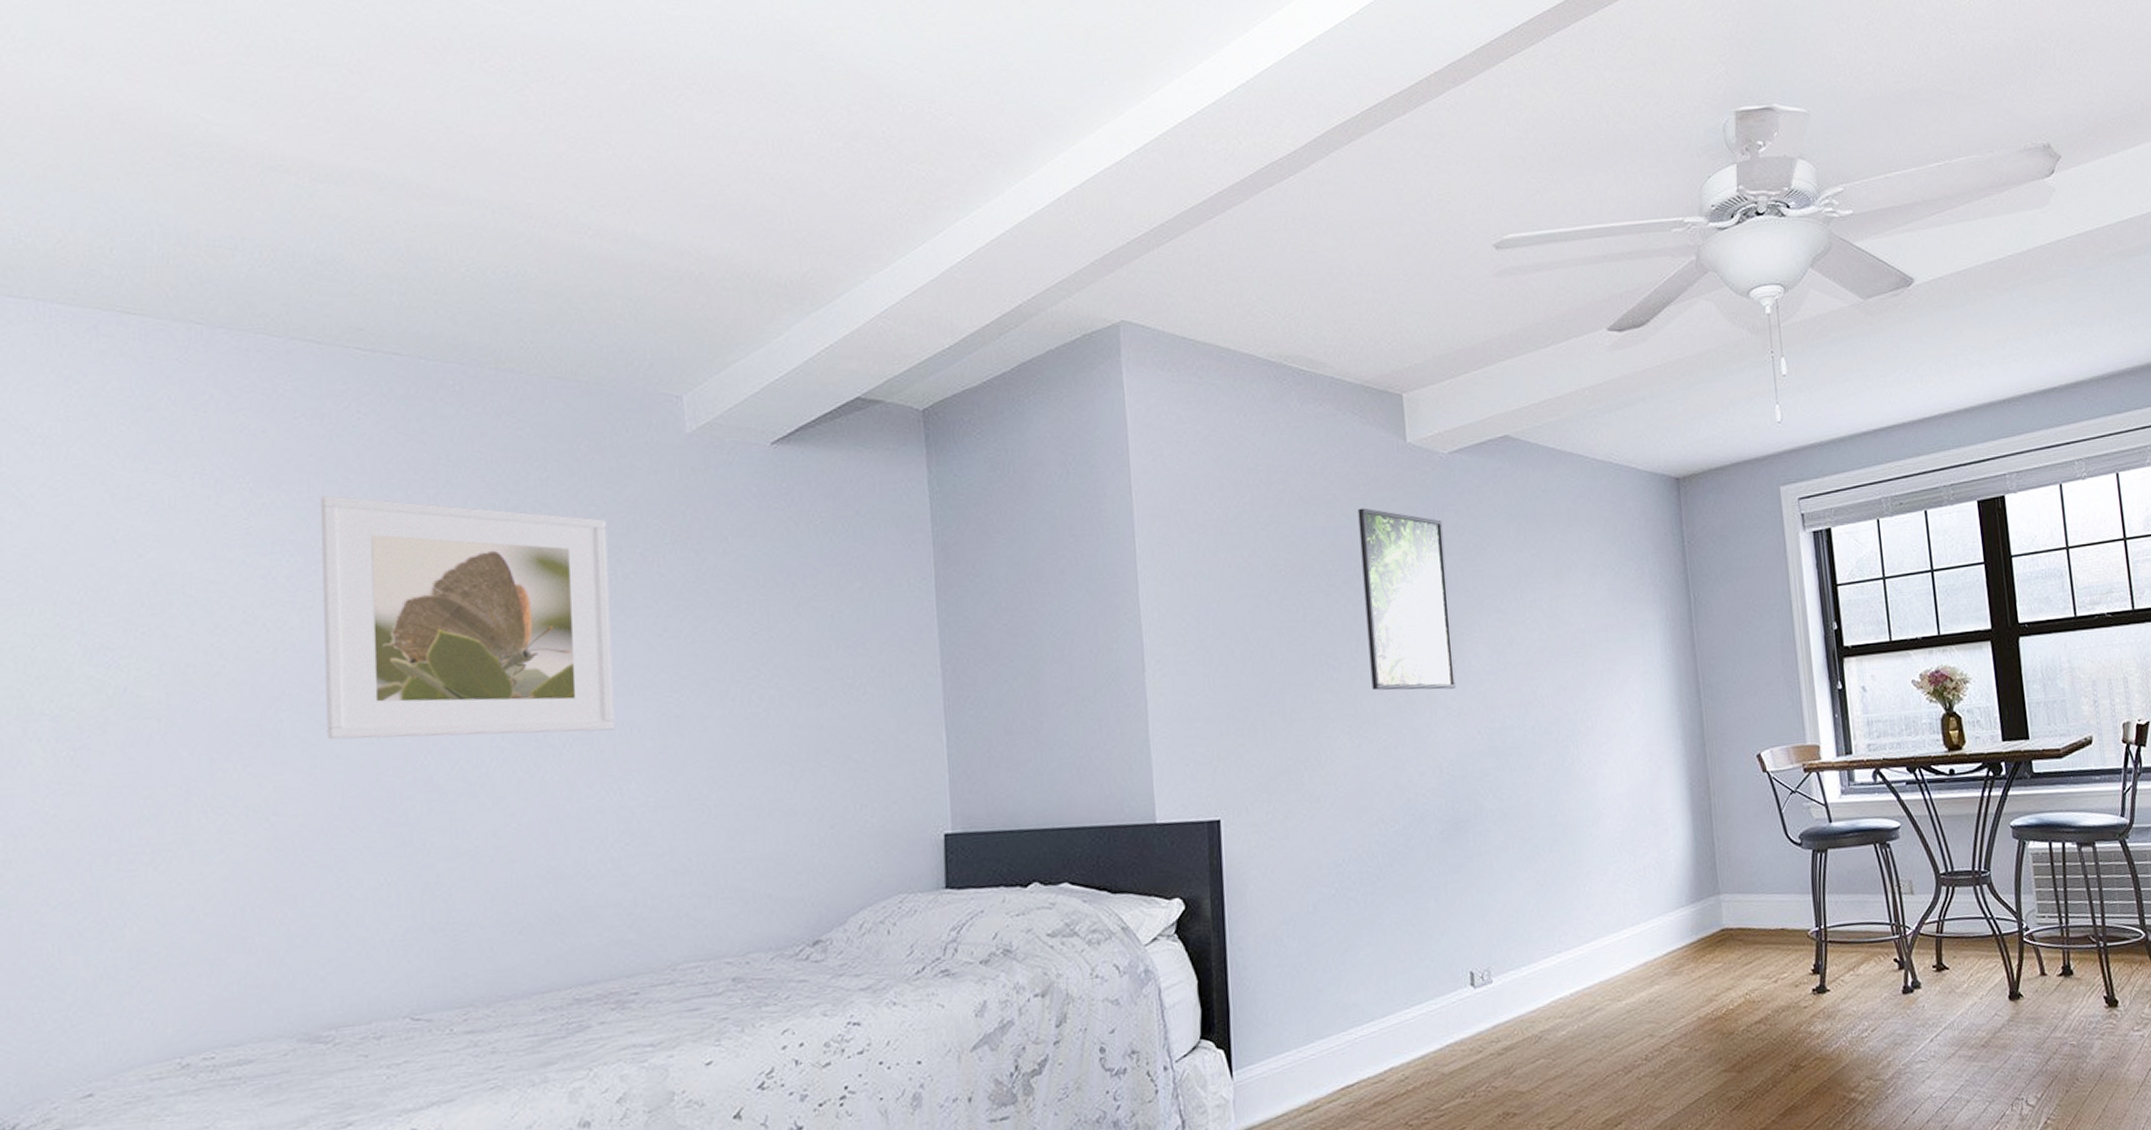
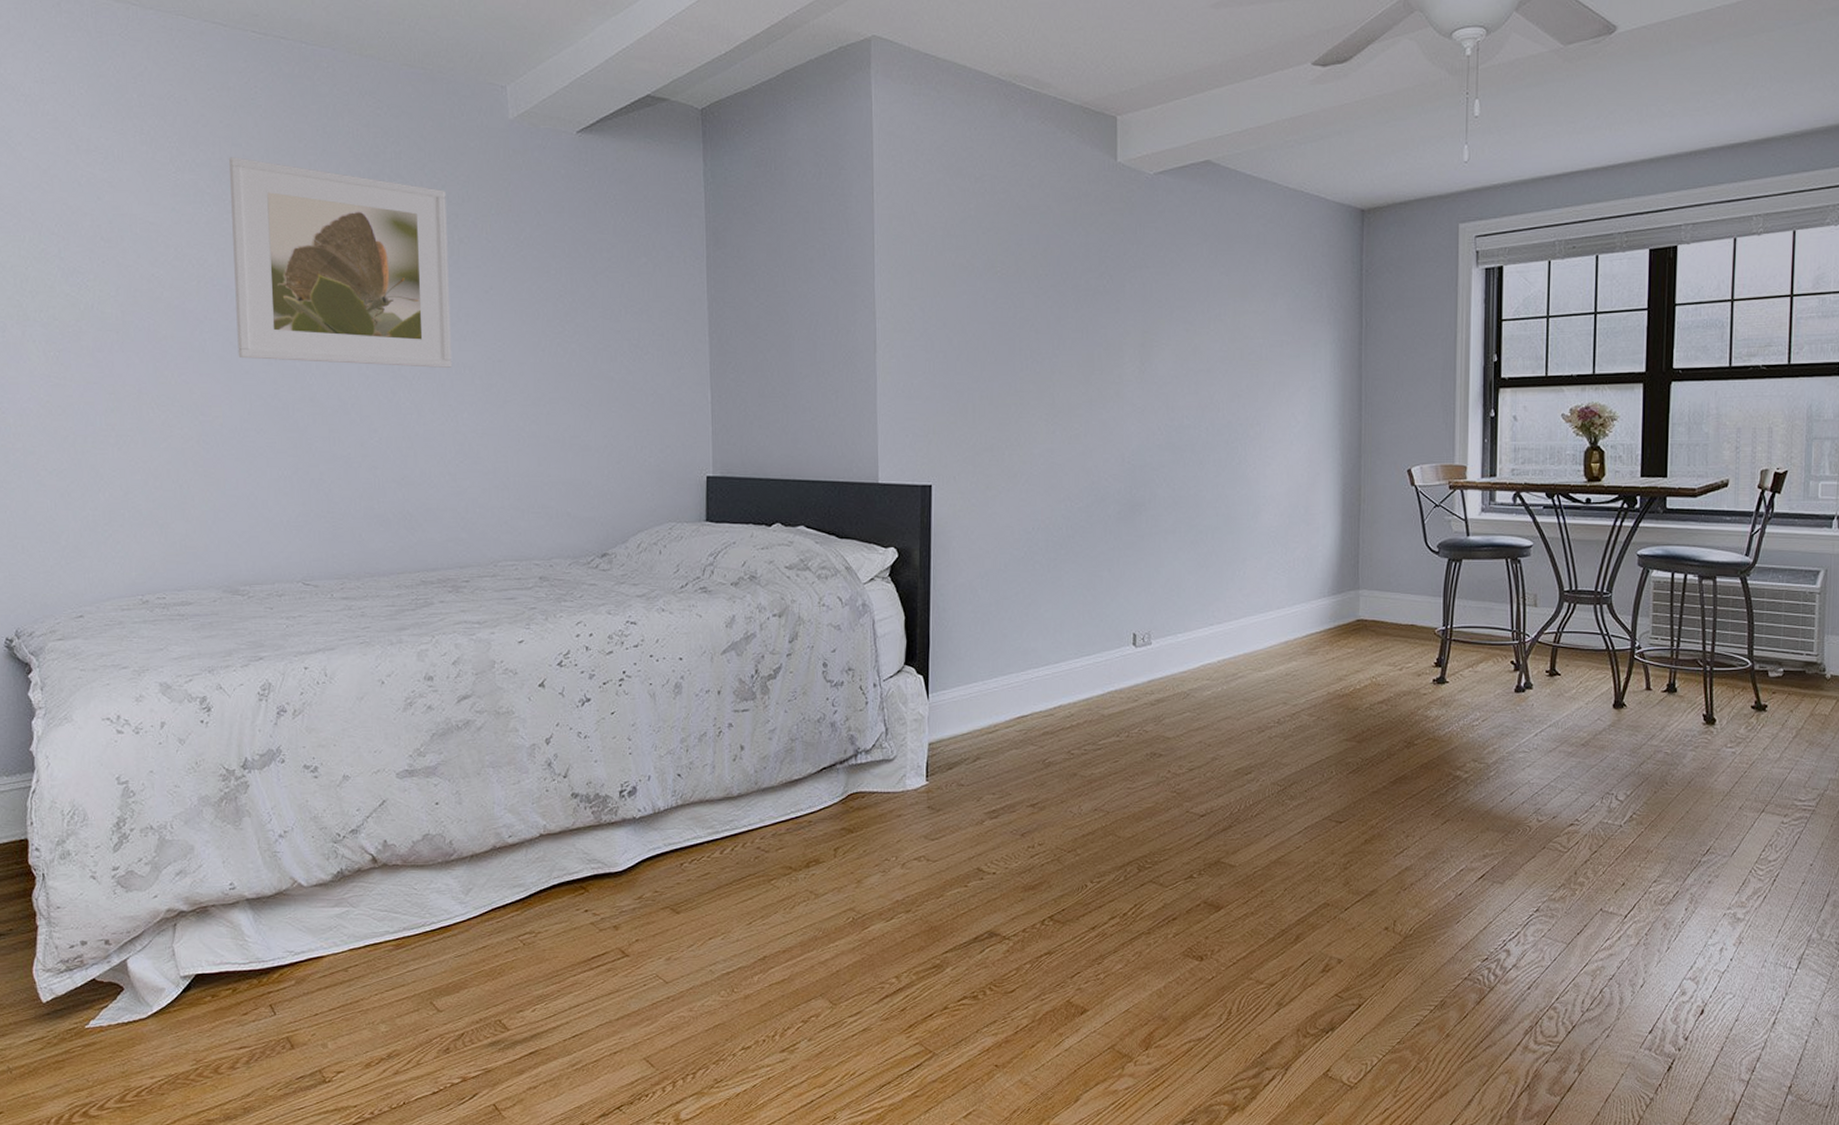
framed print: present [1357,508,1457,691] -> none [1068,220,1143,388]

